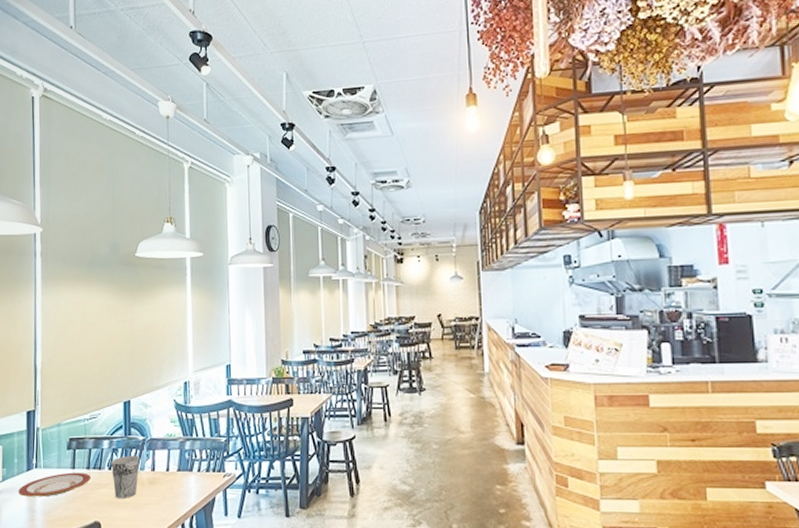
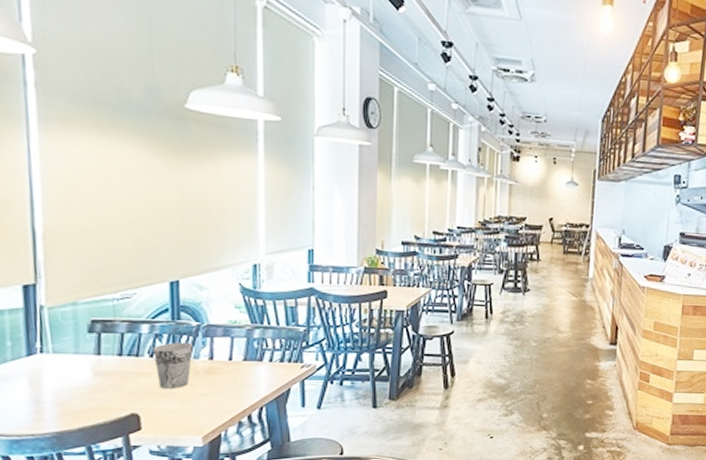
plate: present [18,472,91,497] -> none [14,359,124,387]

